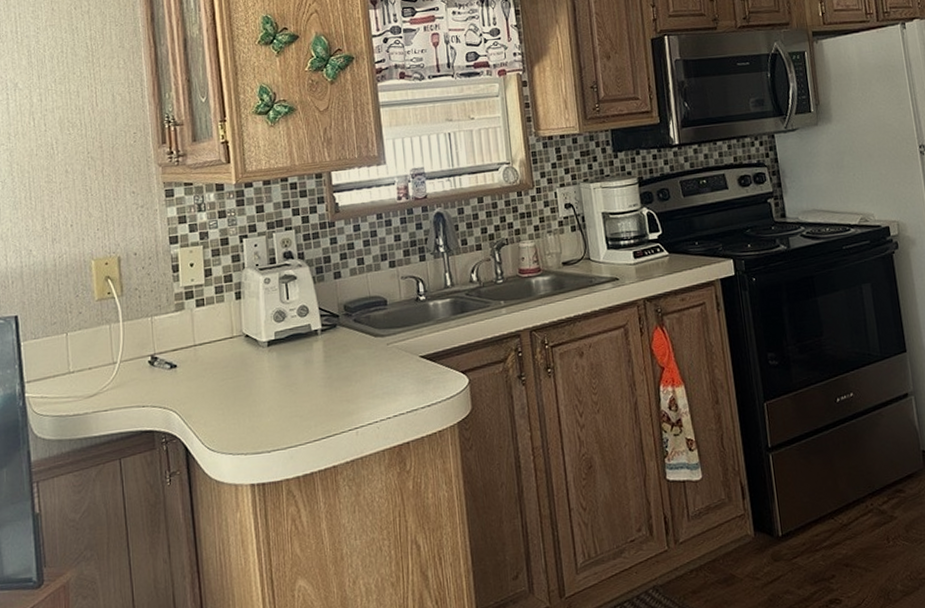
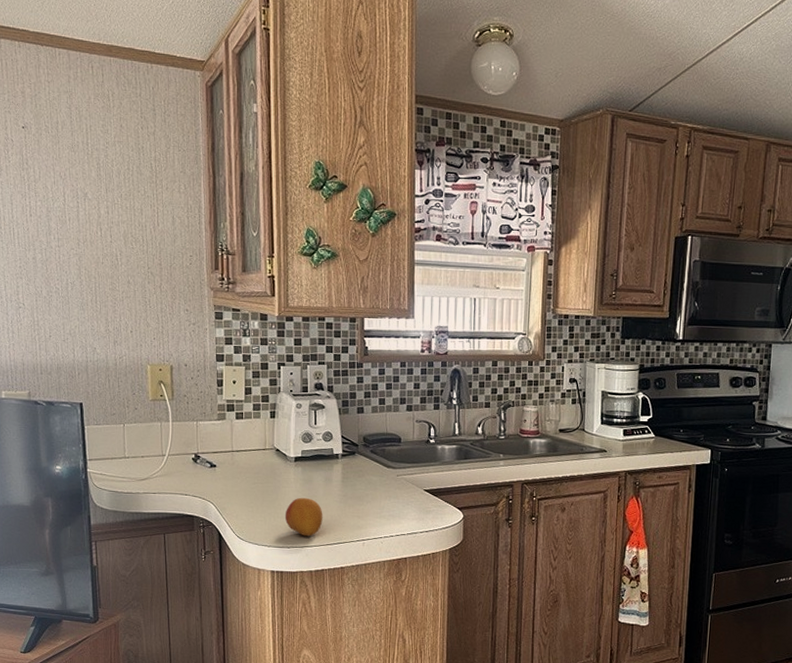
fruit: none [261,387,307,435] -> present [284,497,323,537]

